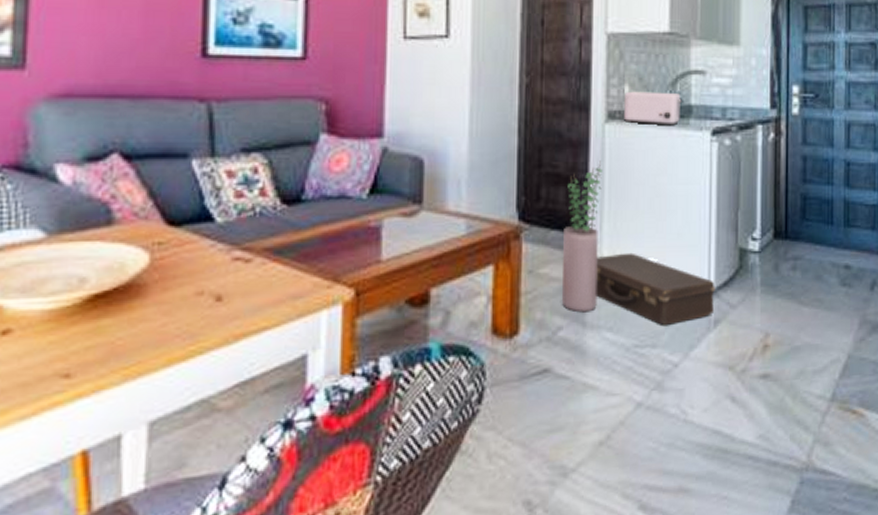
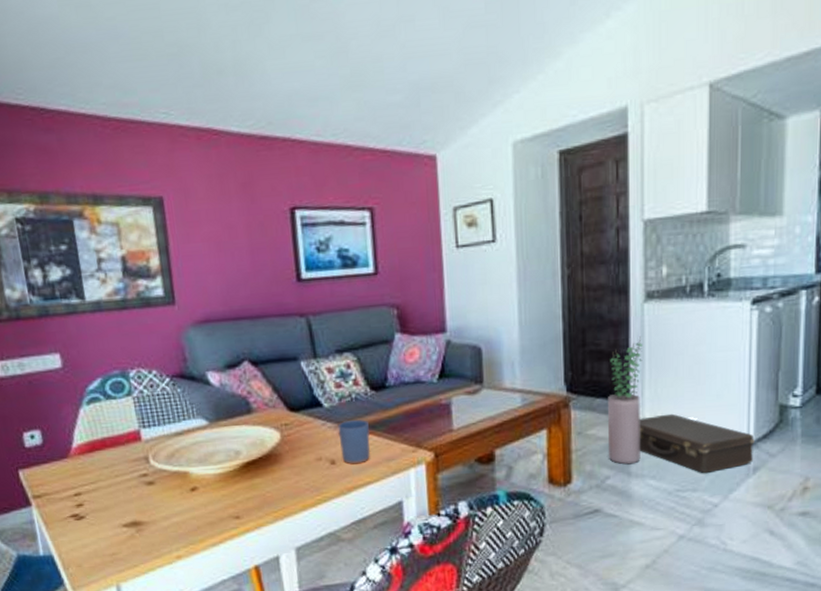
mug: none [231,241,273,302] -> present [338,419,371,464]
toaster: present [624,91,682,126] -> none [662,269,721,302]

